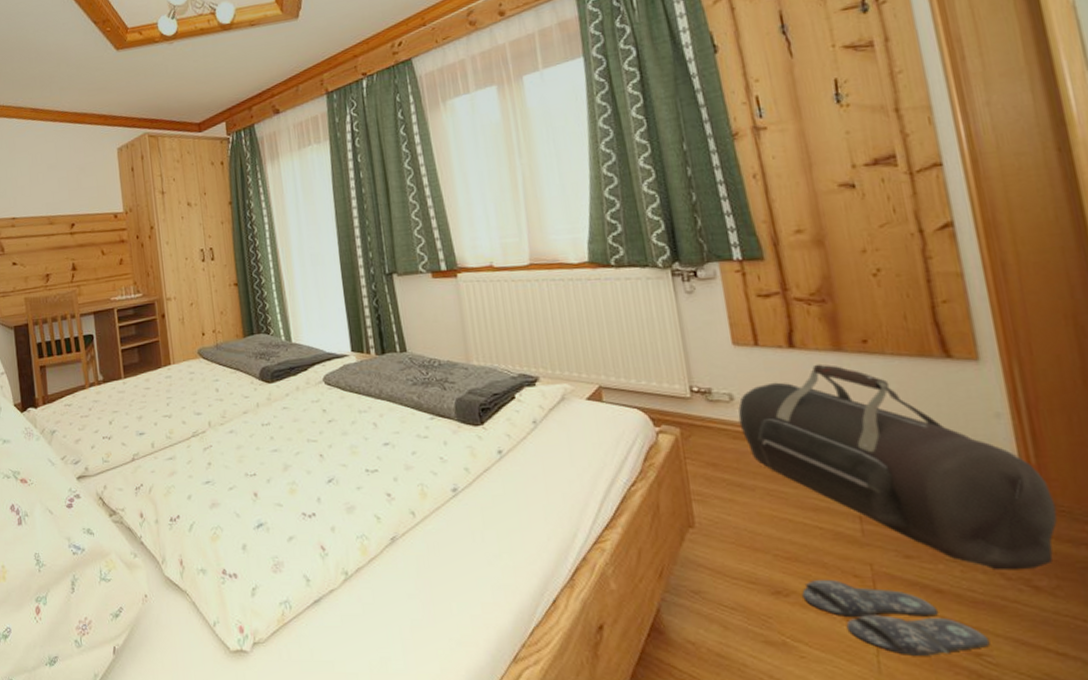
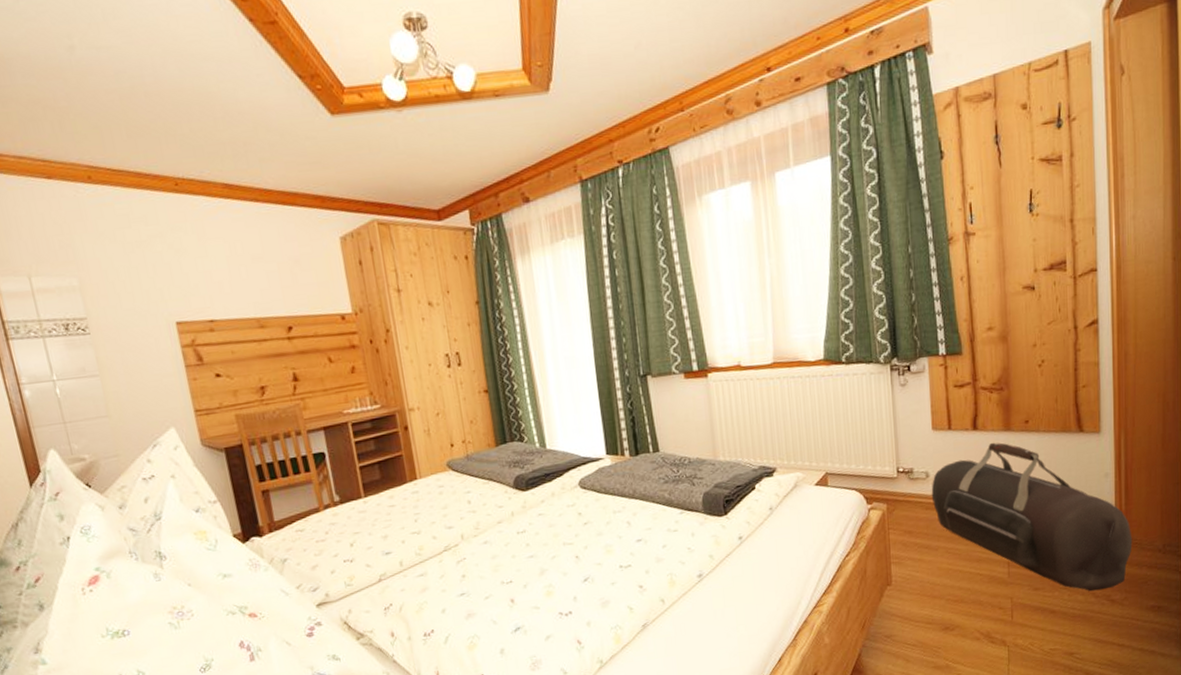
slippers: present [802,580,990,656] -> none [963,613,1080,662]

